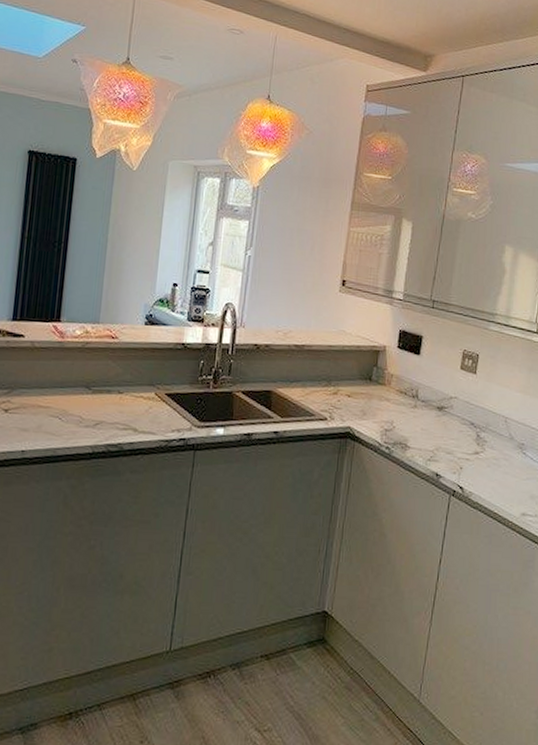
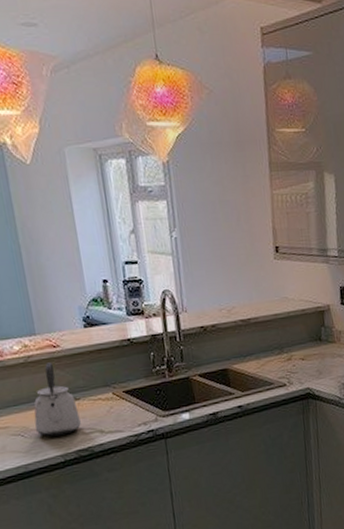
kettle: none [73,351,119,426] -> present [34,362,81,437]

